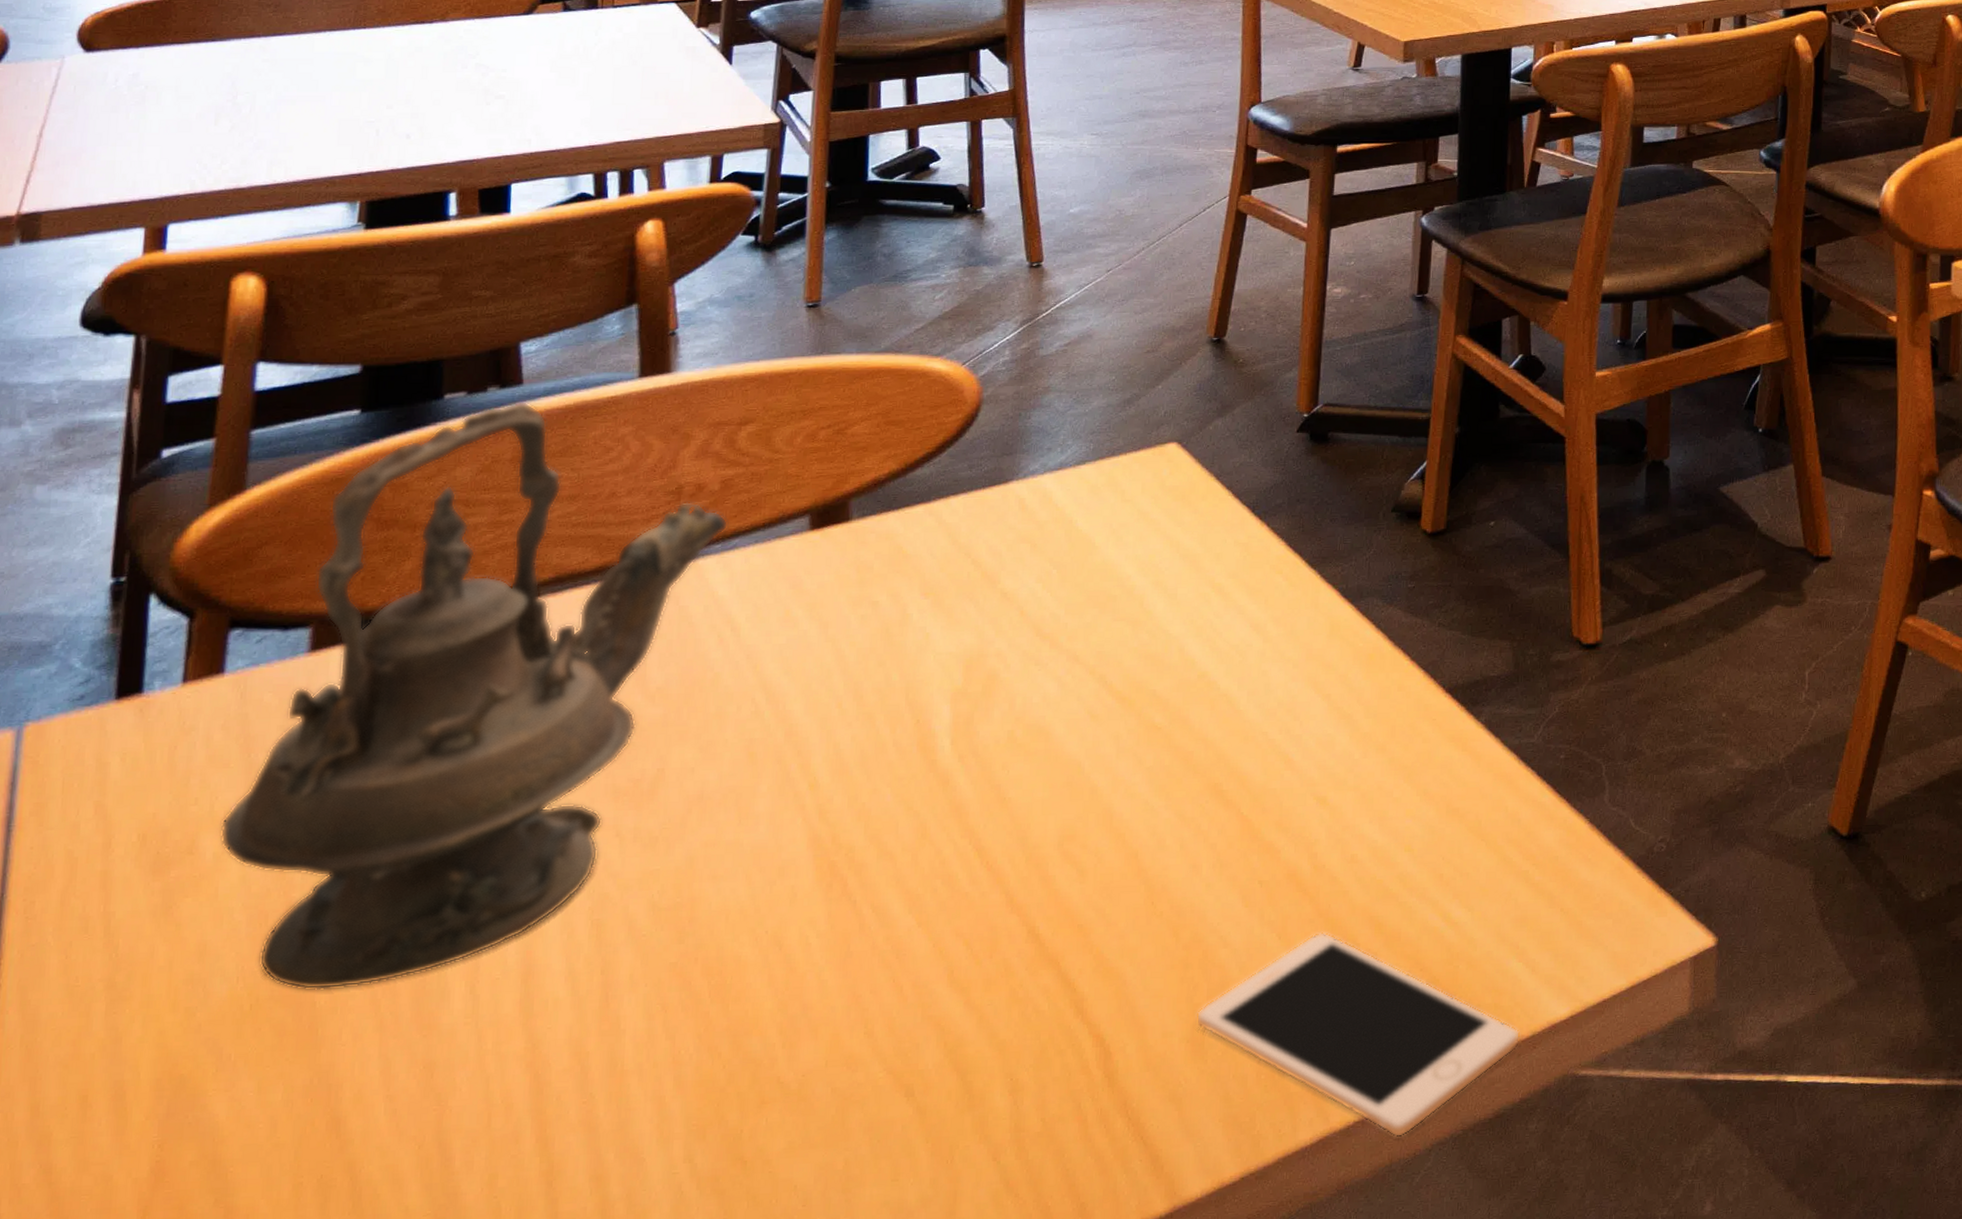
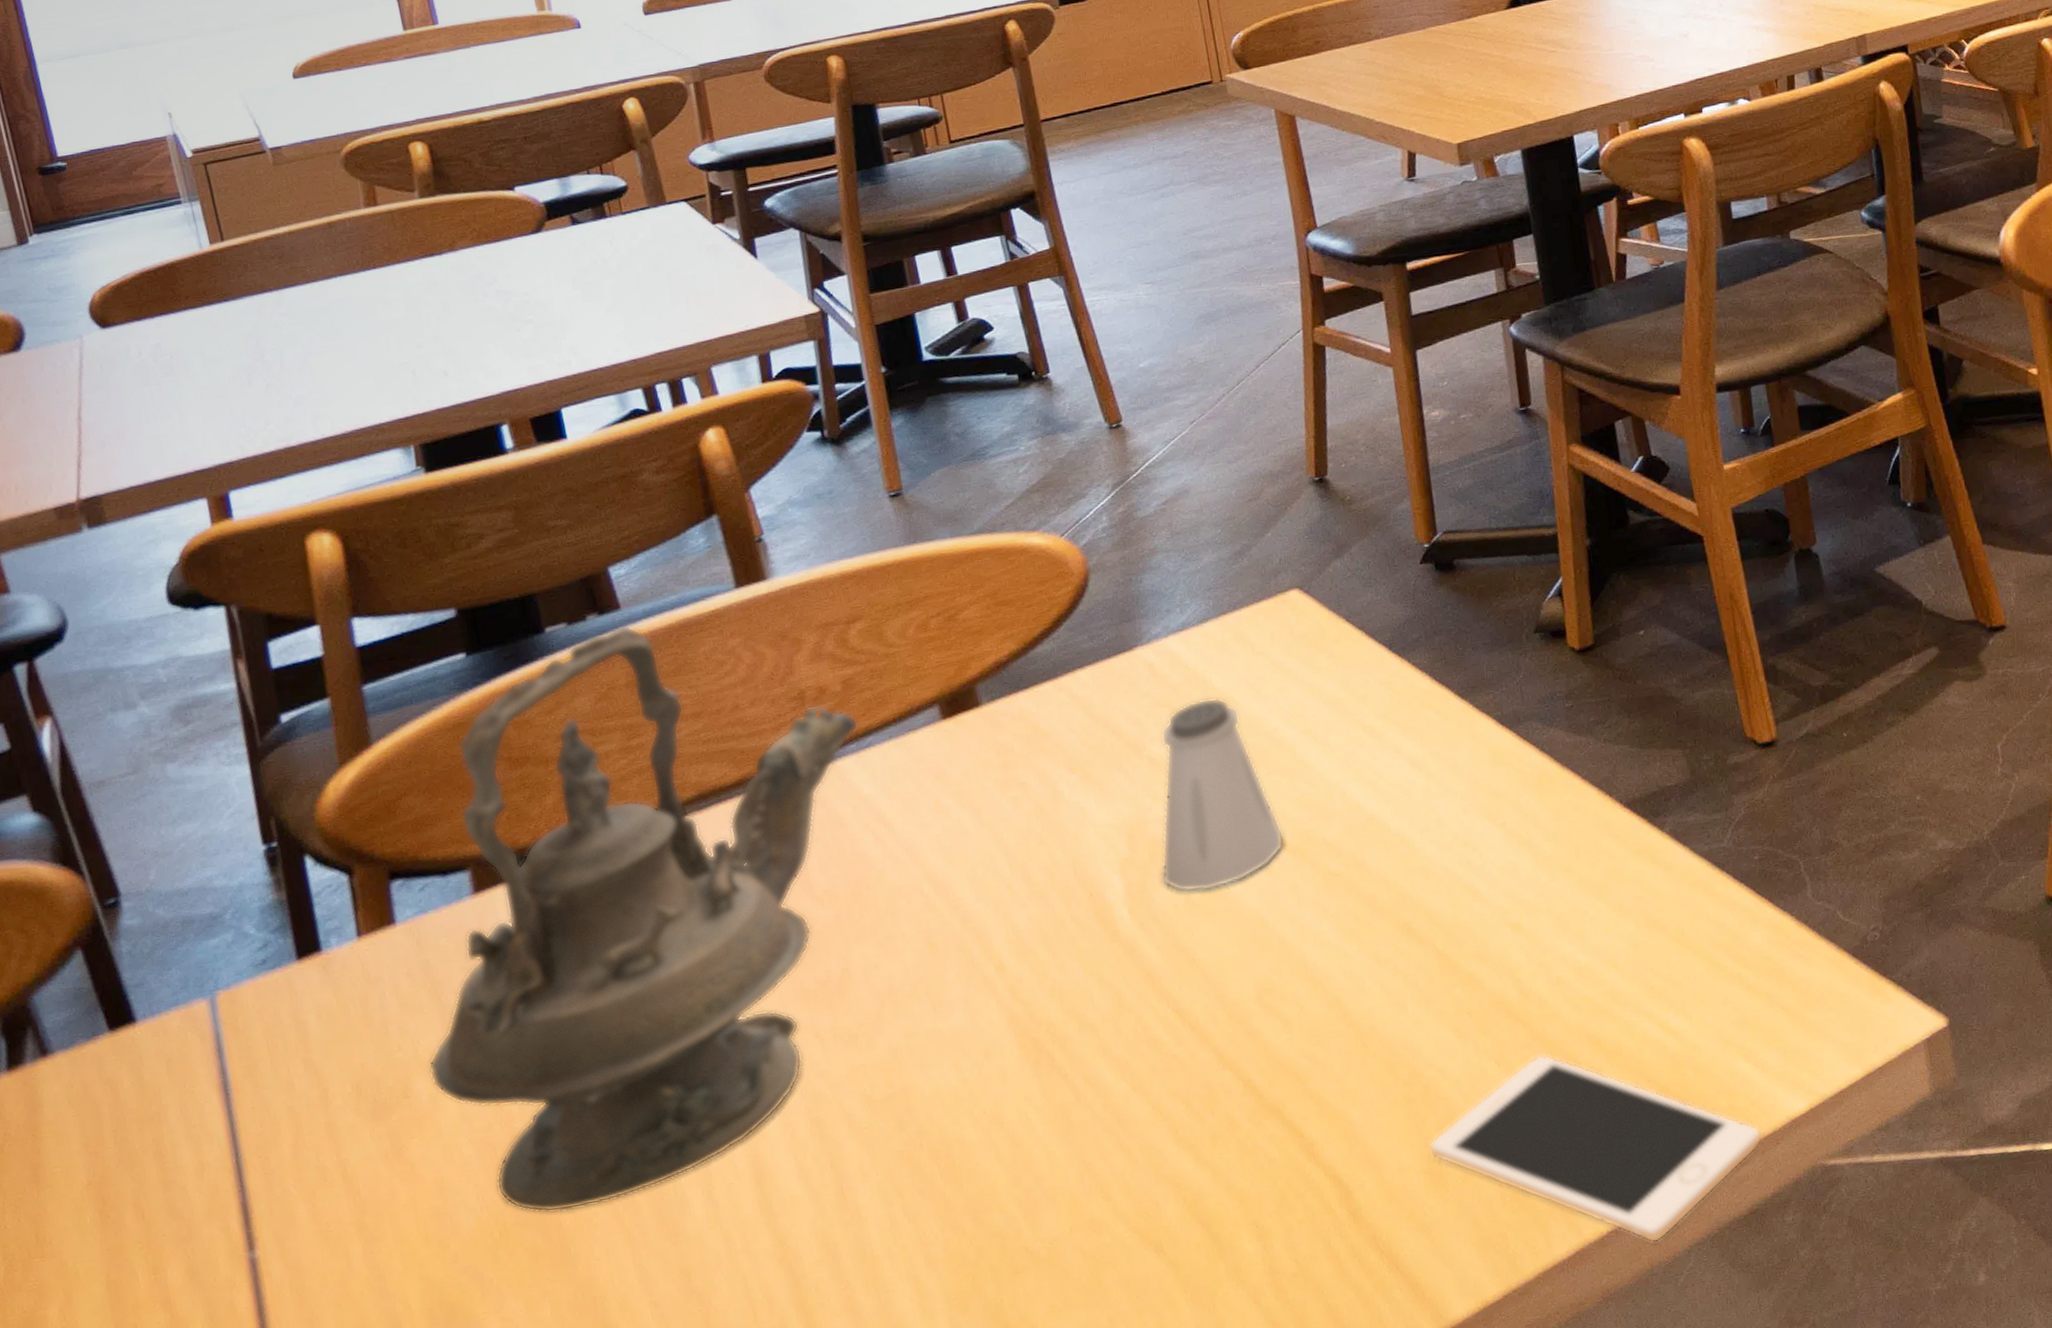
saltshaker: none [989,539,1116,731] -> present [1161,697,1284,892]

